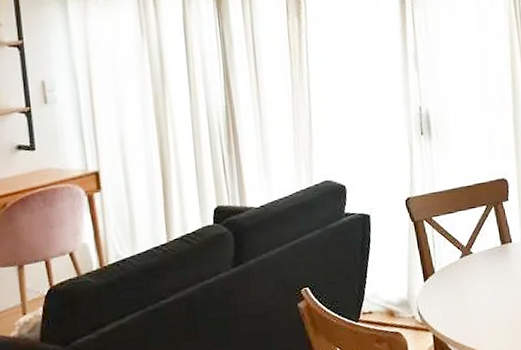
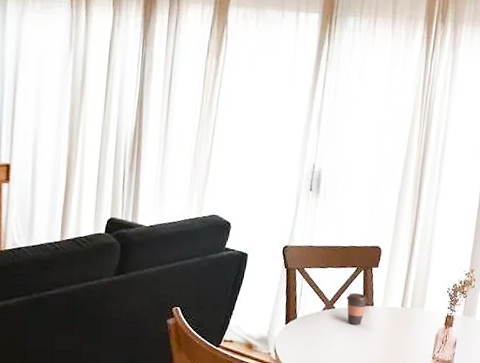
coffee cup: none [482,232,506,267] -> present [346,293,368,325]

